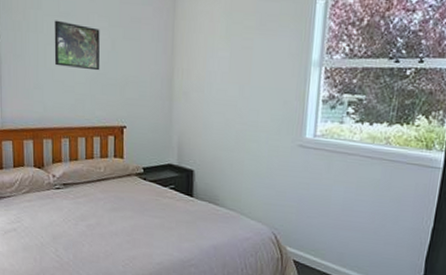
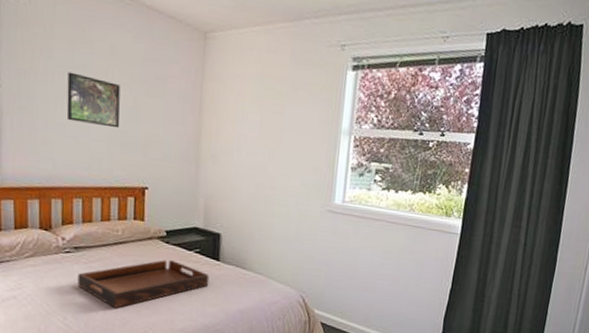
serving tray: none [67,195,184,241] -> present [77,259,210,308]

